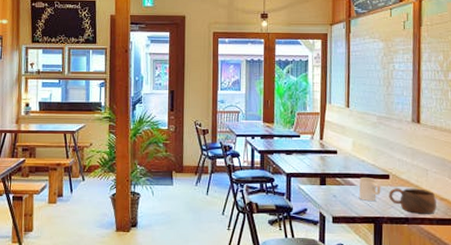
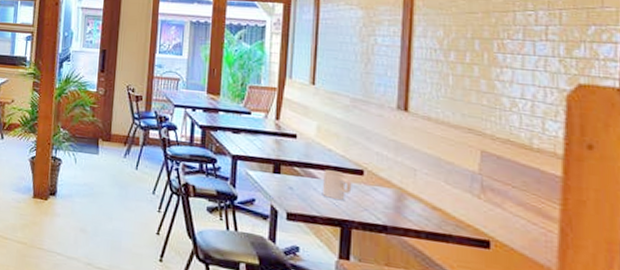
cup: present [388,188,436,214] -> none [361,187,426,225]

